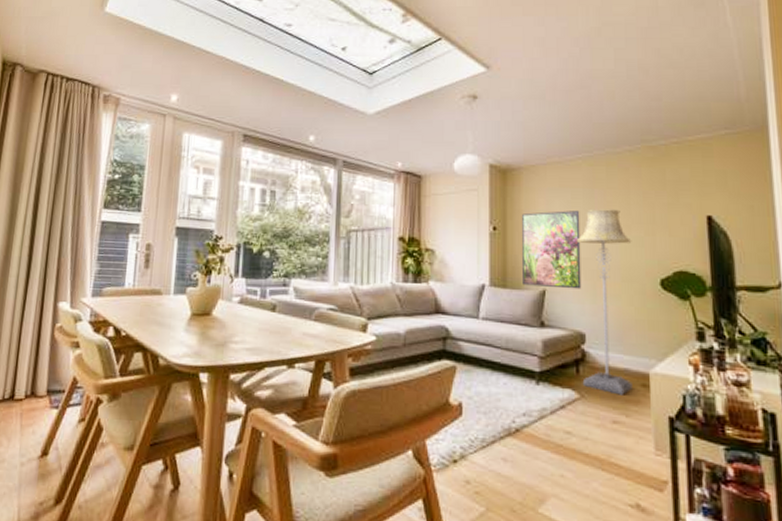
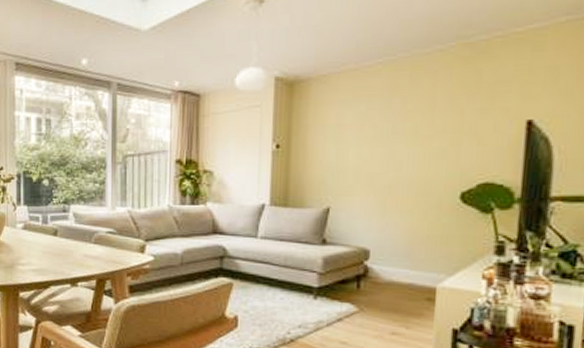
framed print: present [521,211,582,289] -> none [305,123,375,206]
floor lamp: present [577,209,633,395] -> none [364,119,433,309]

